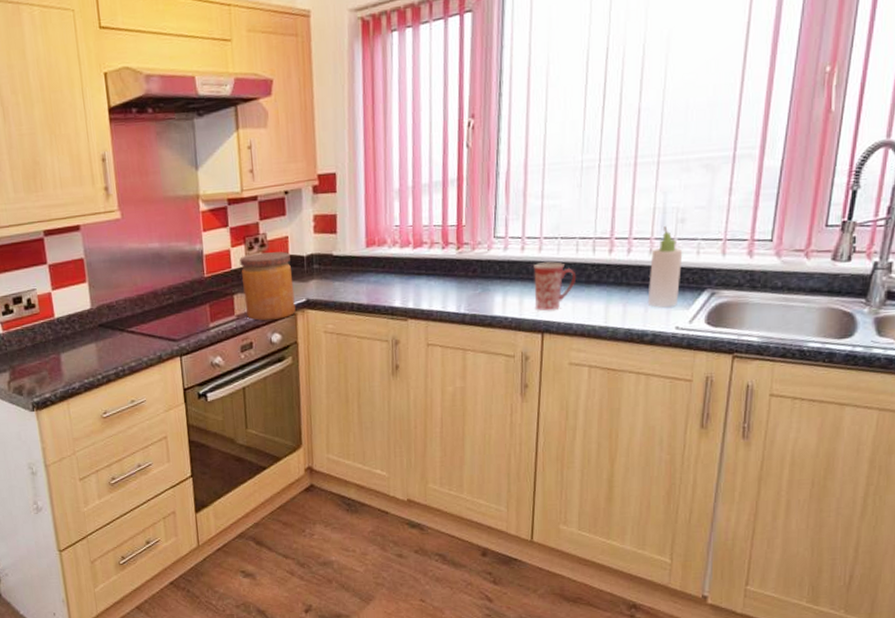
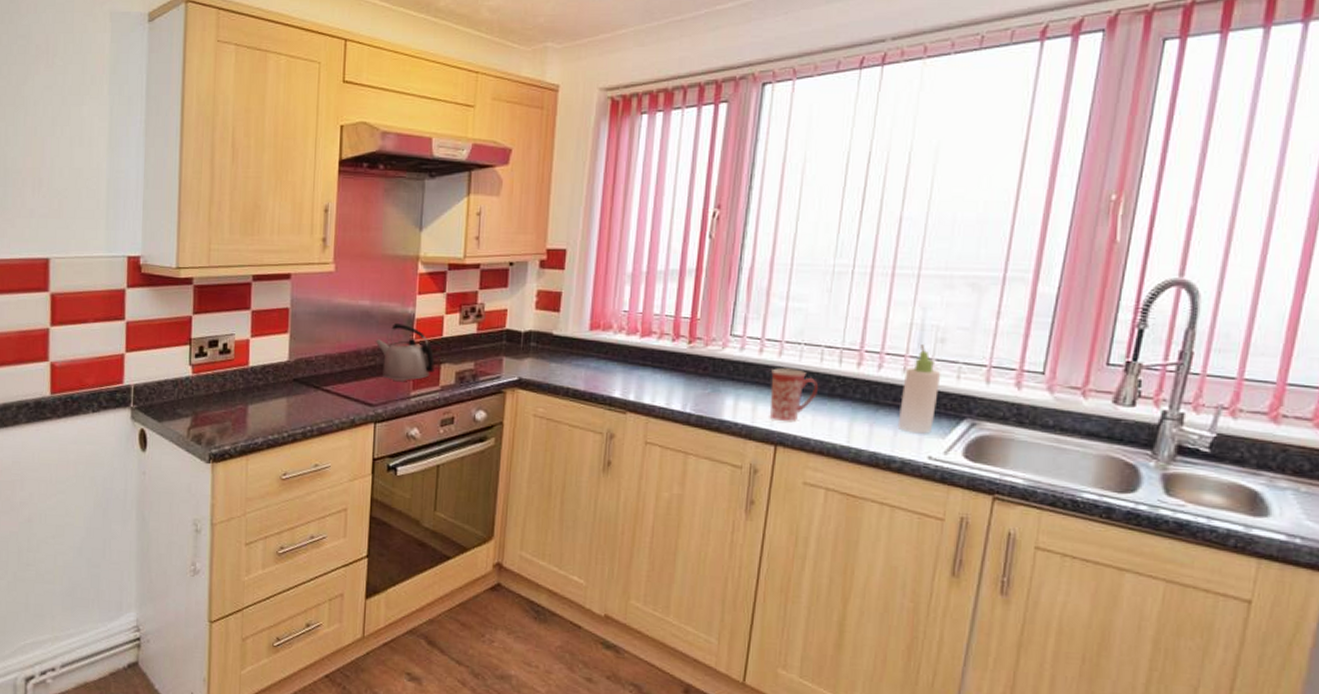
kettle: none [169,261,228,316] -> present [375,323,435,382]
jar: present [240,251,296,321] -> none [452,323,507,397]

